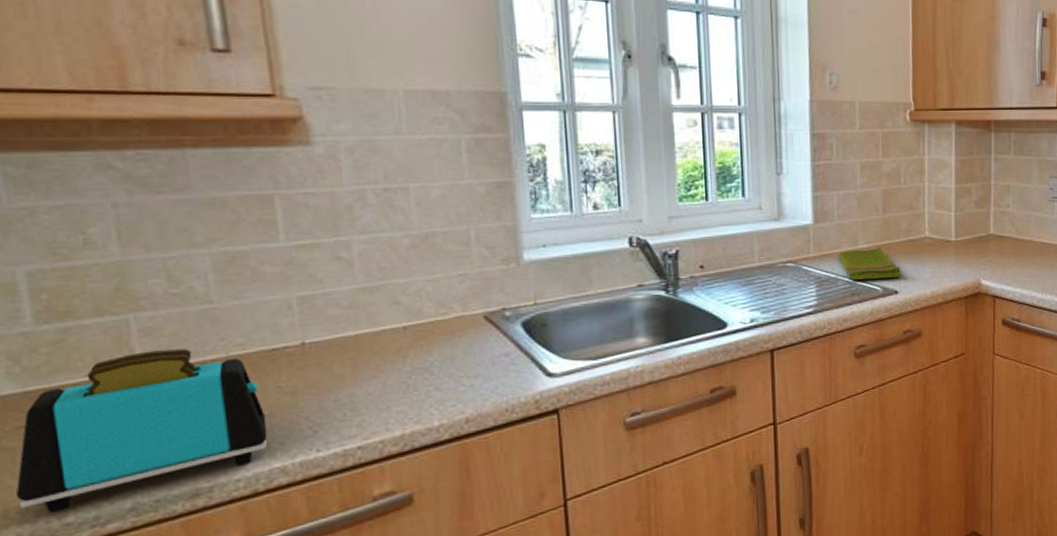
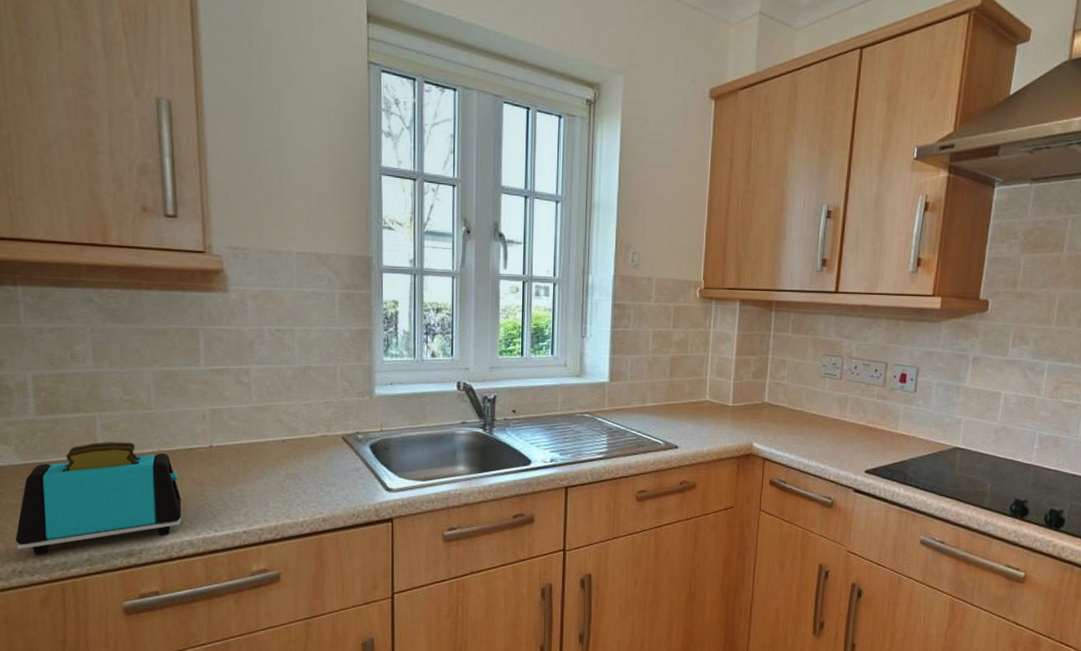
dish towel: present [838,247,901,280] -> none [628,406,682,434]

